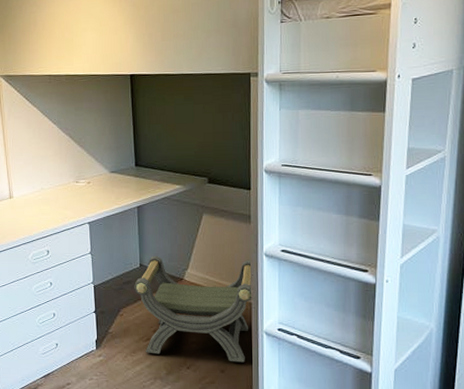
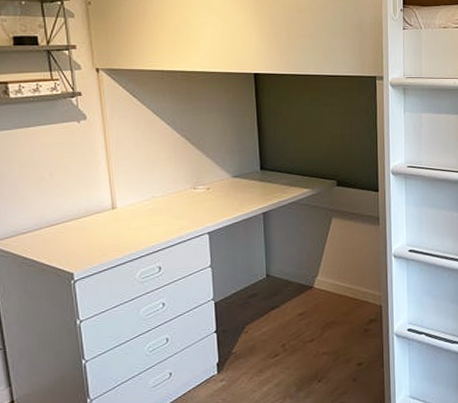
stool: present [134,256,254,363] -> none [260,261,384,371]

